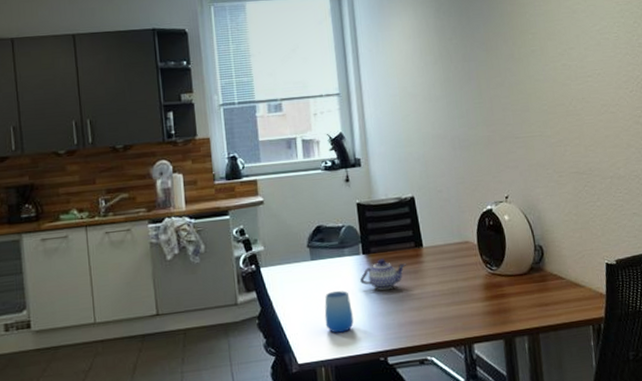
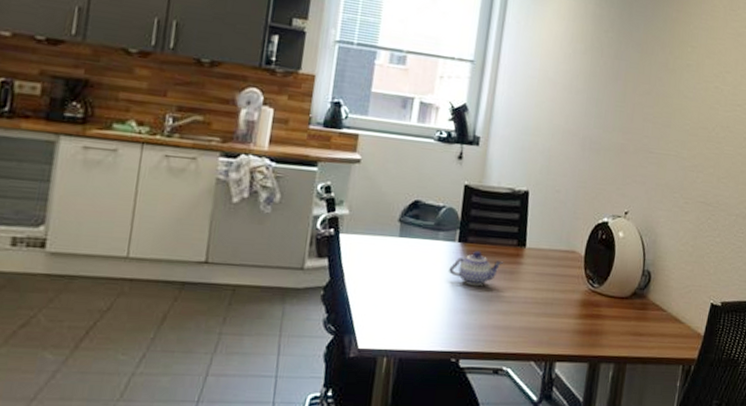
cup: present [324,291,354,333] -> none [399,276,434,323]

